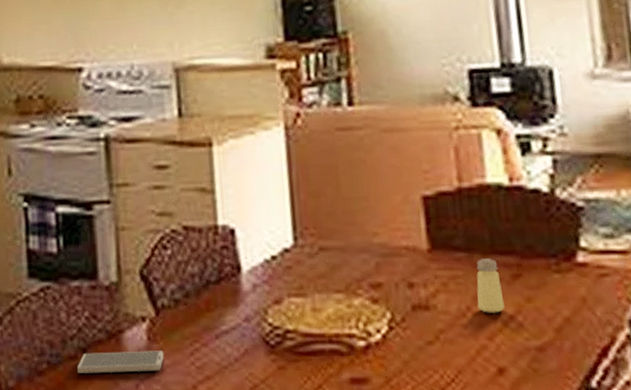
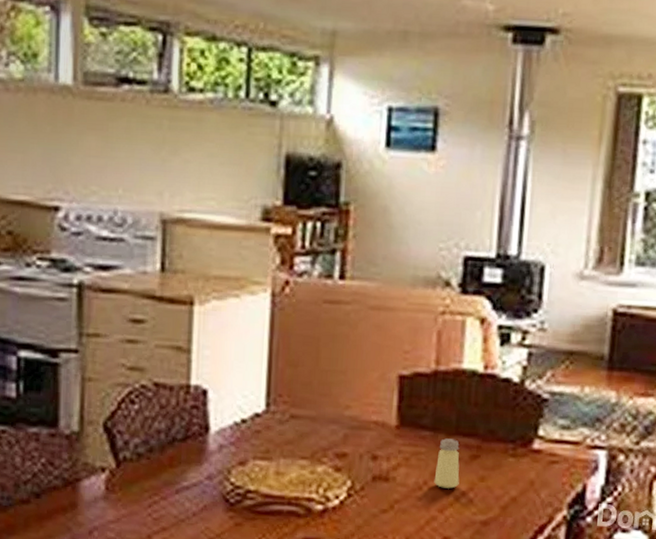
smartphone: present [77,351,164,373] -> none [29,498,121,520]

